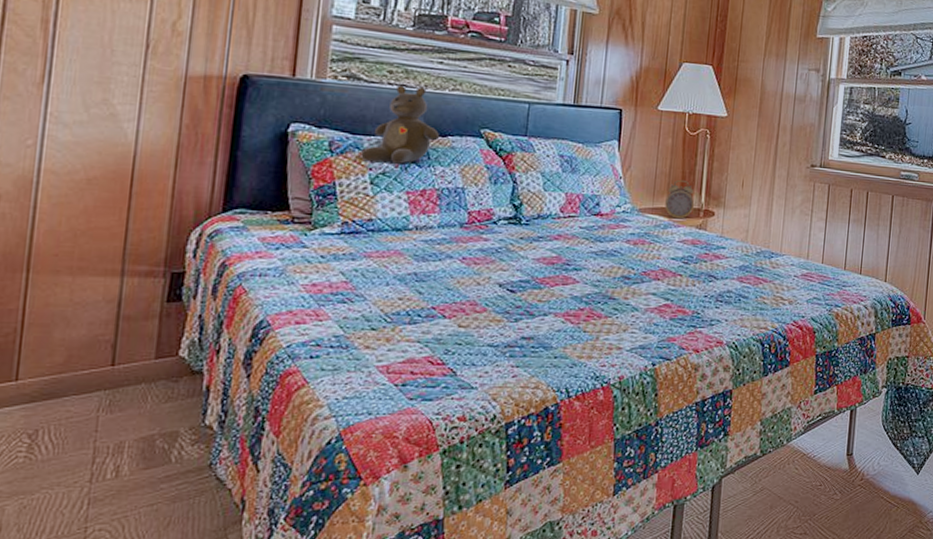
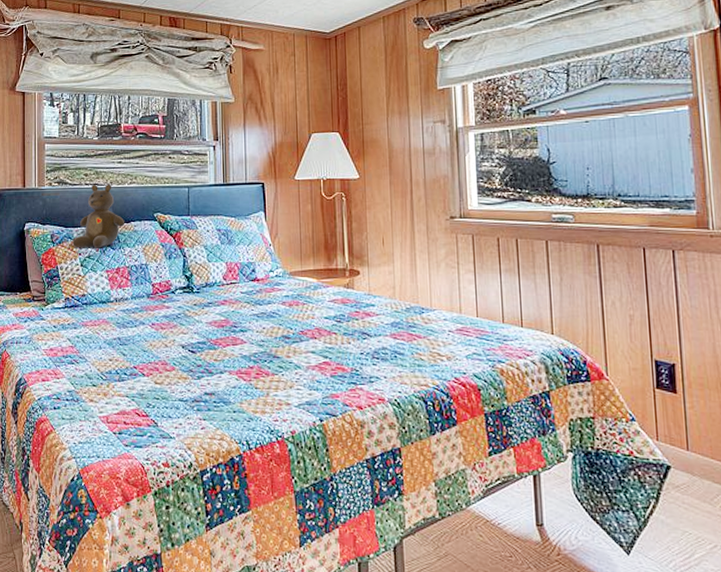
alarm clock: present [665,179,695,219] -> none [312,242,340,280]

